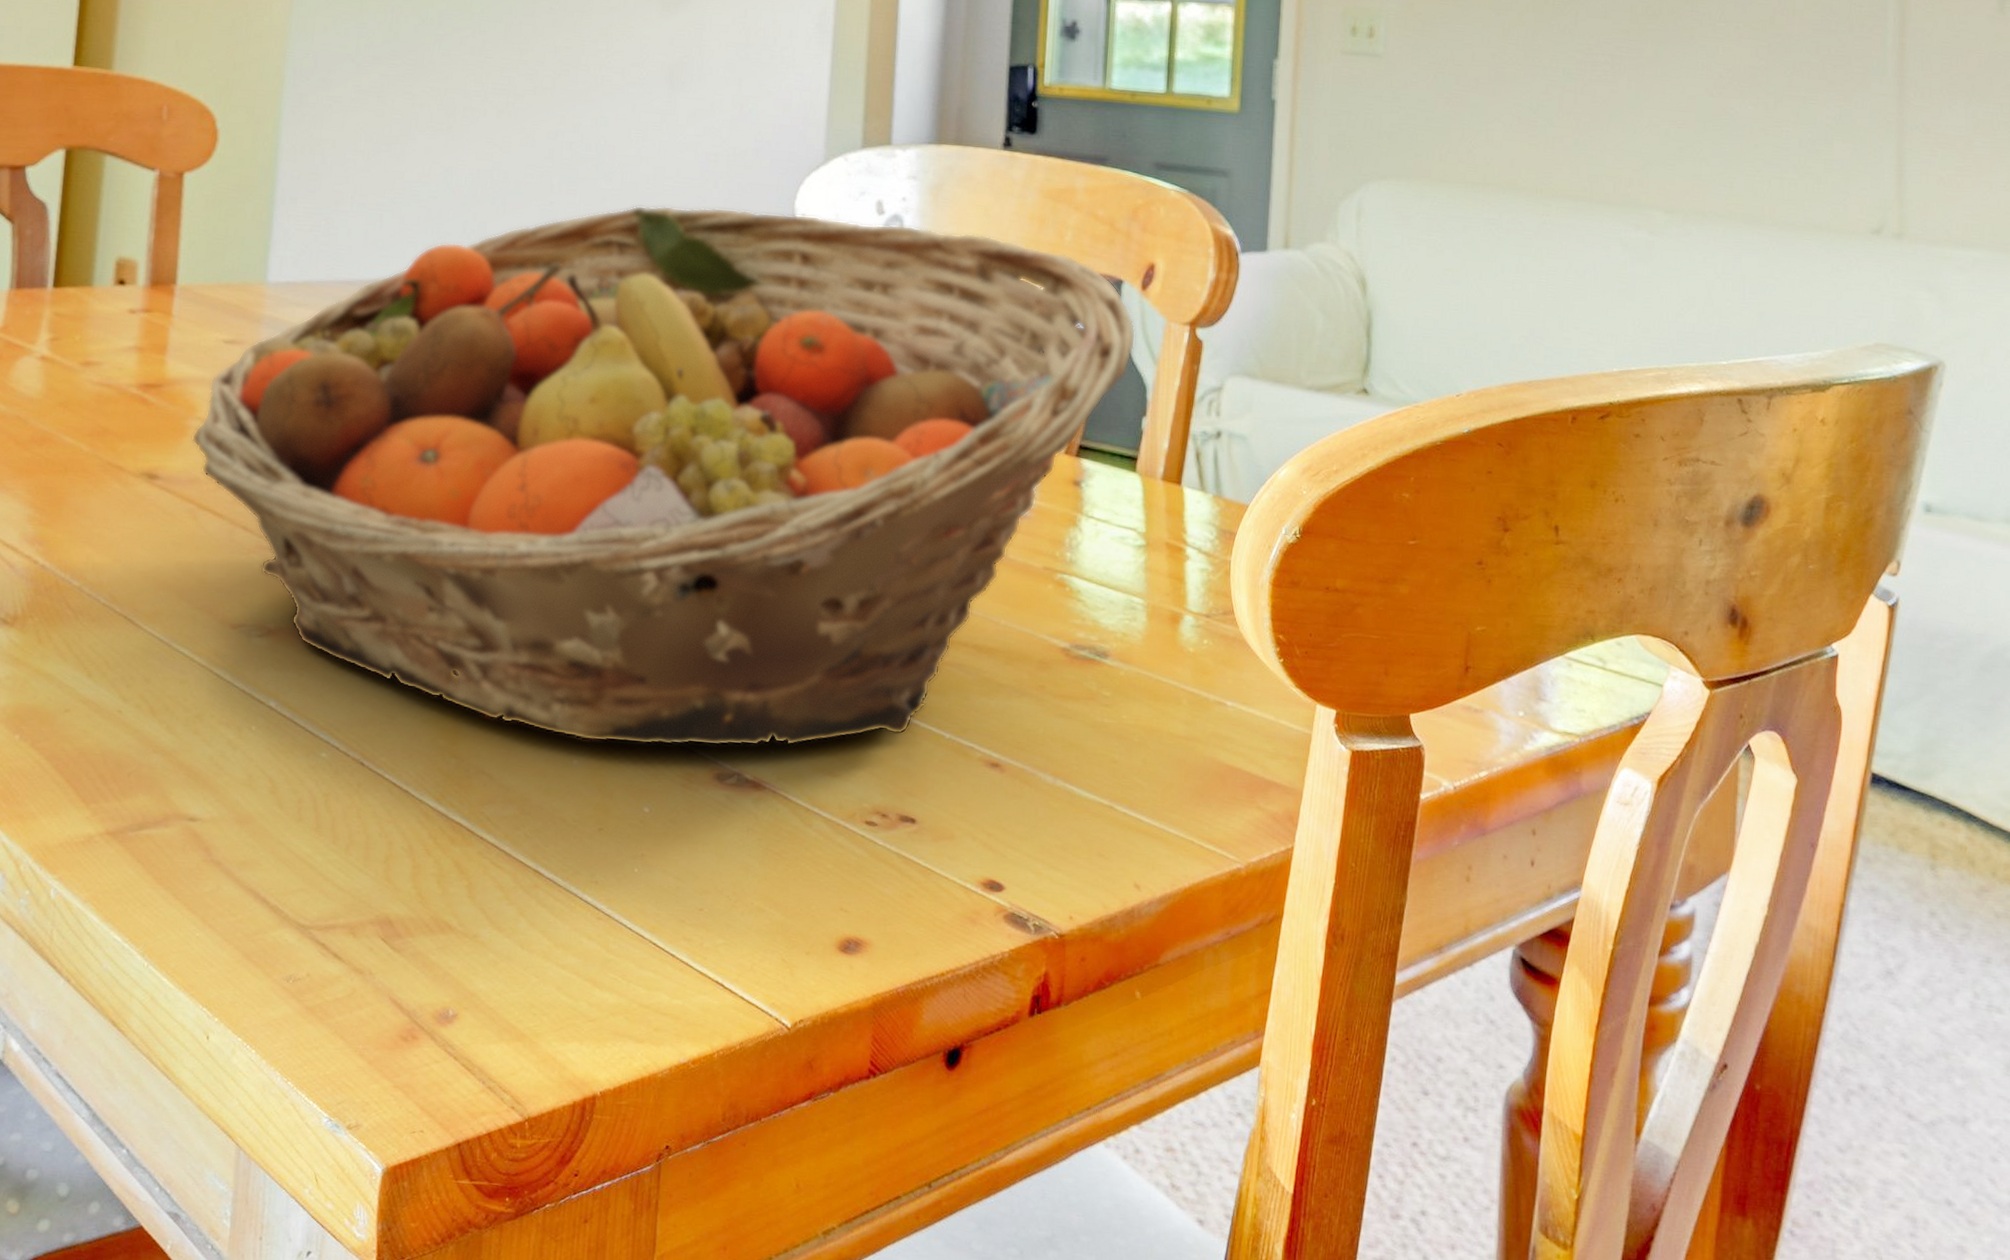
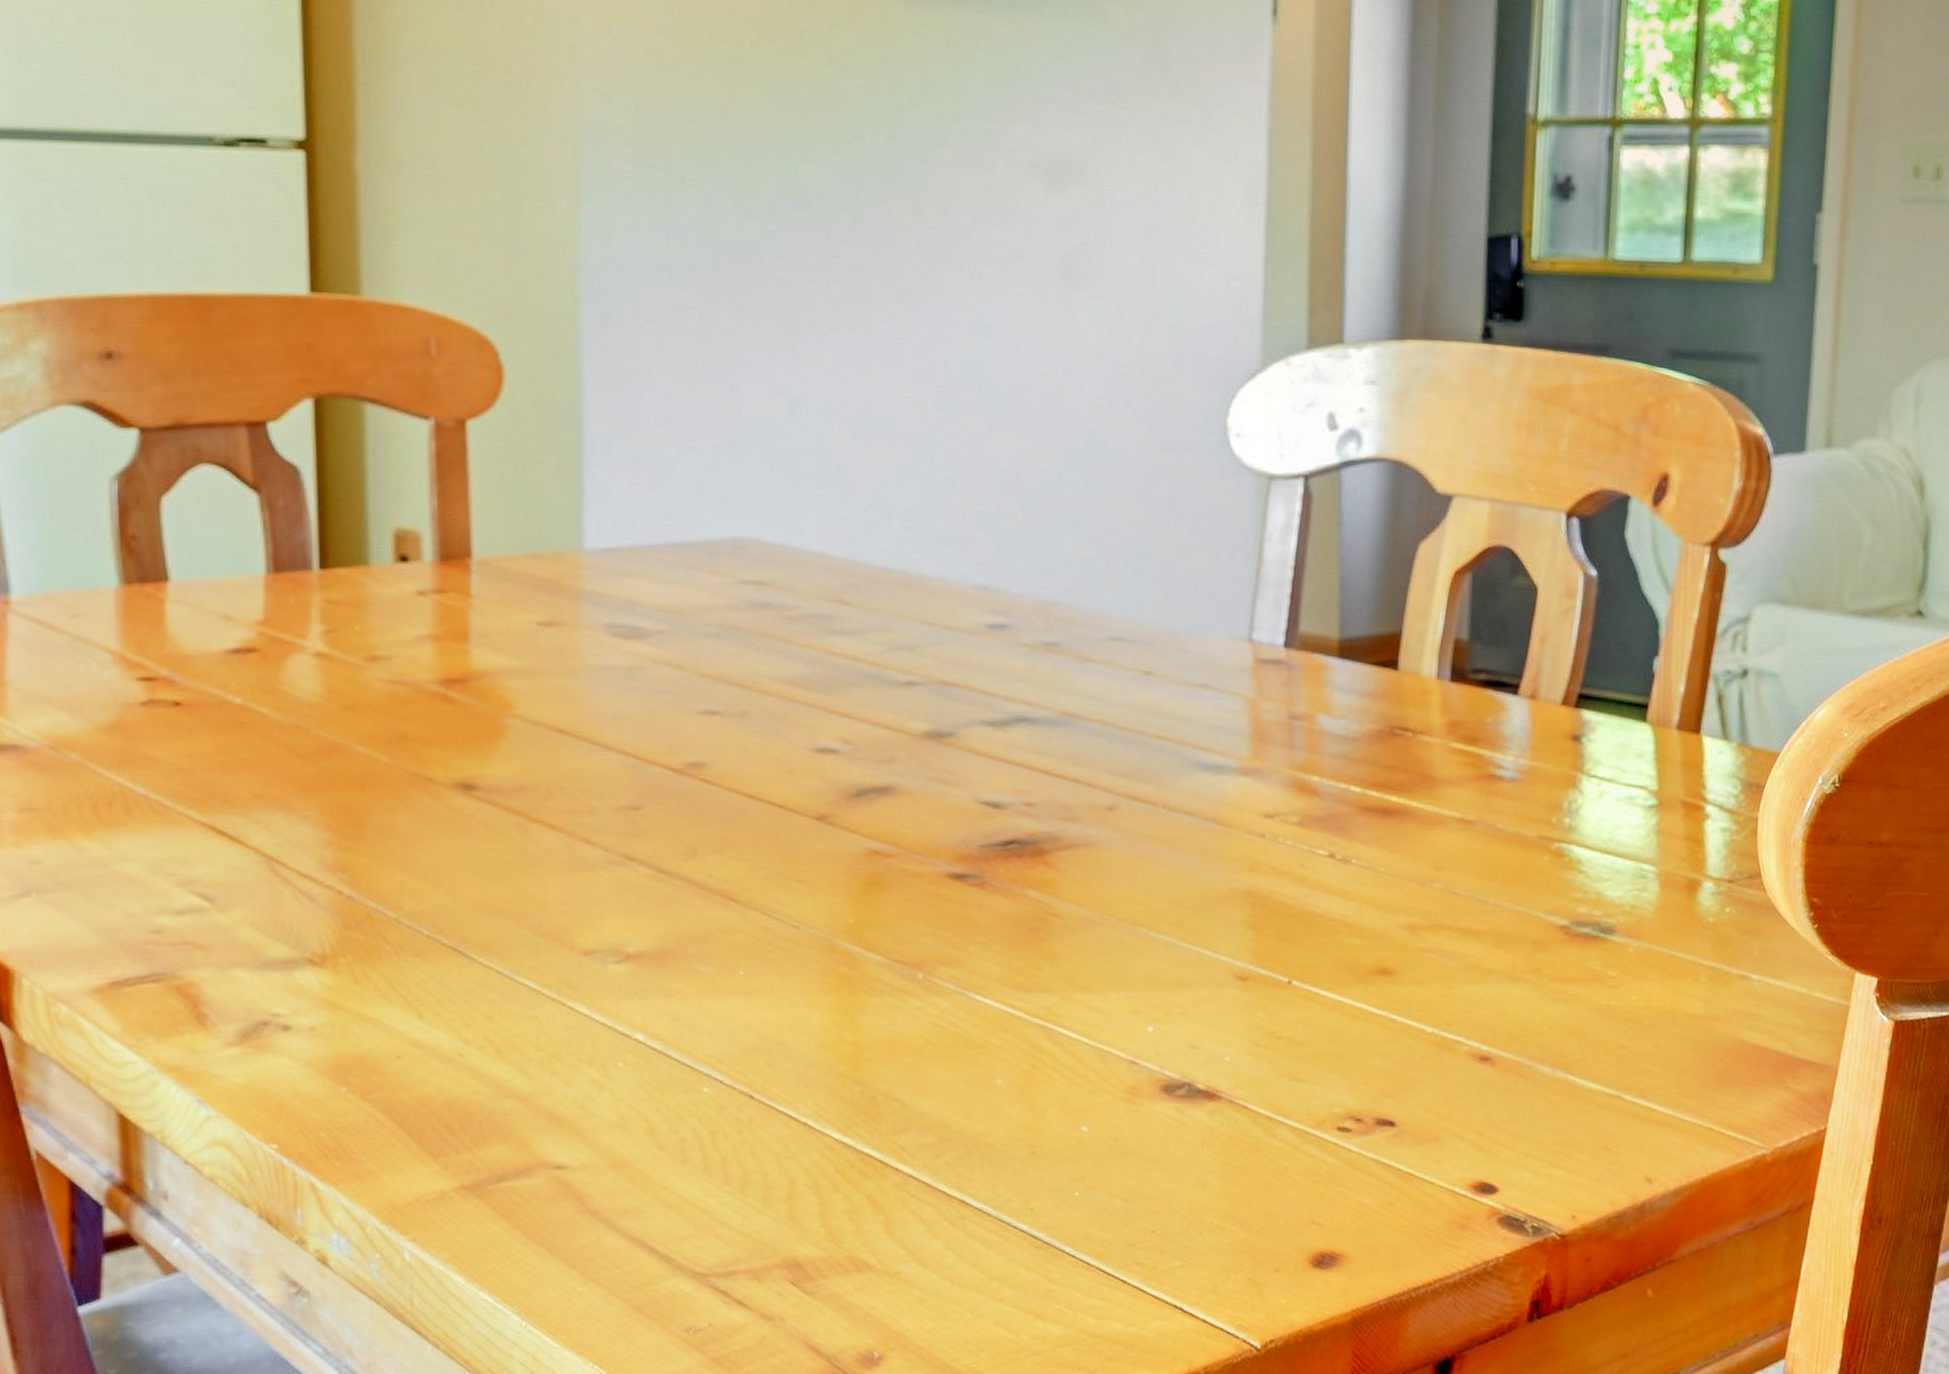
fruit basket: present [191,205,1136,747] -> none [511,431,1646,1059]

